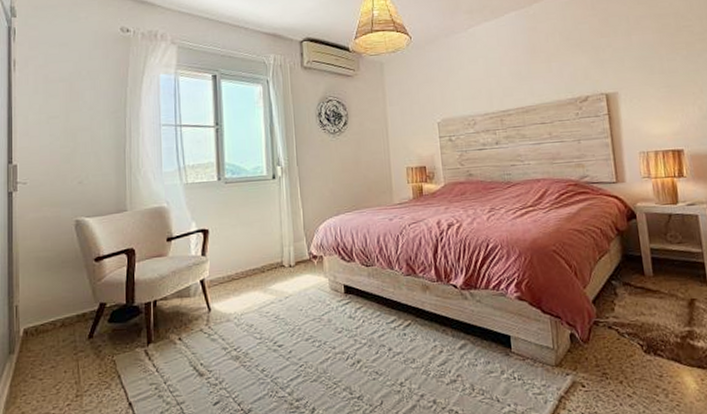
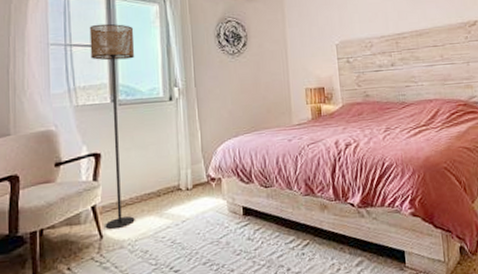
floor lamp: none [197,104,241,303] -> present [89,23,135,230]

